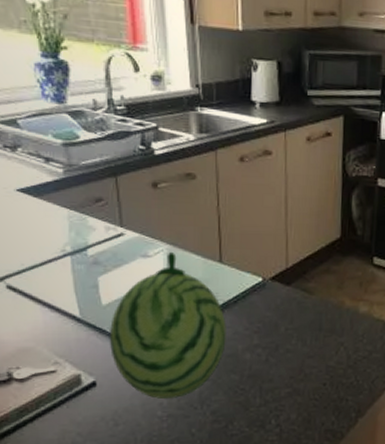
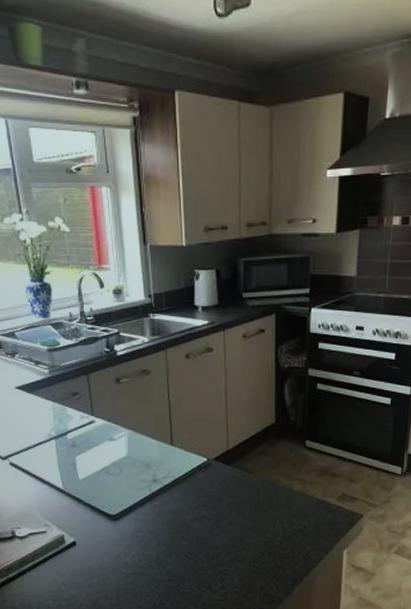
fruit: present [110,251,226,399] -> none [85,435,177,558]

